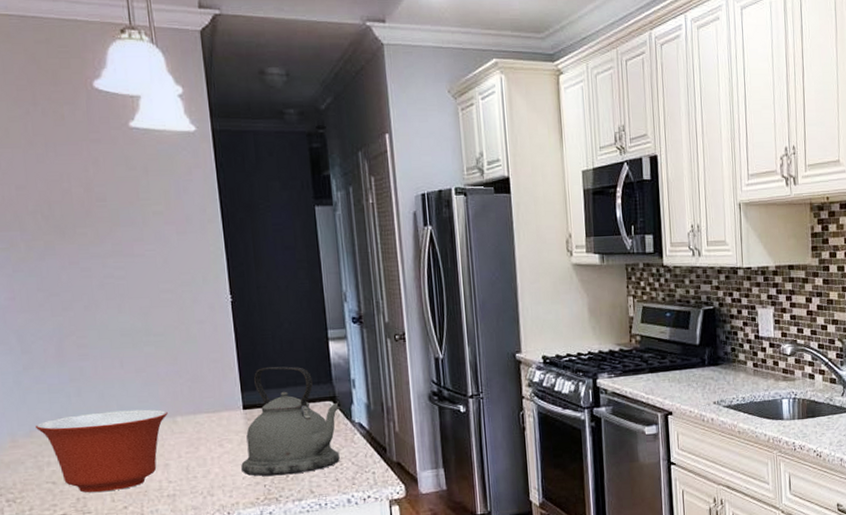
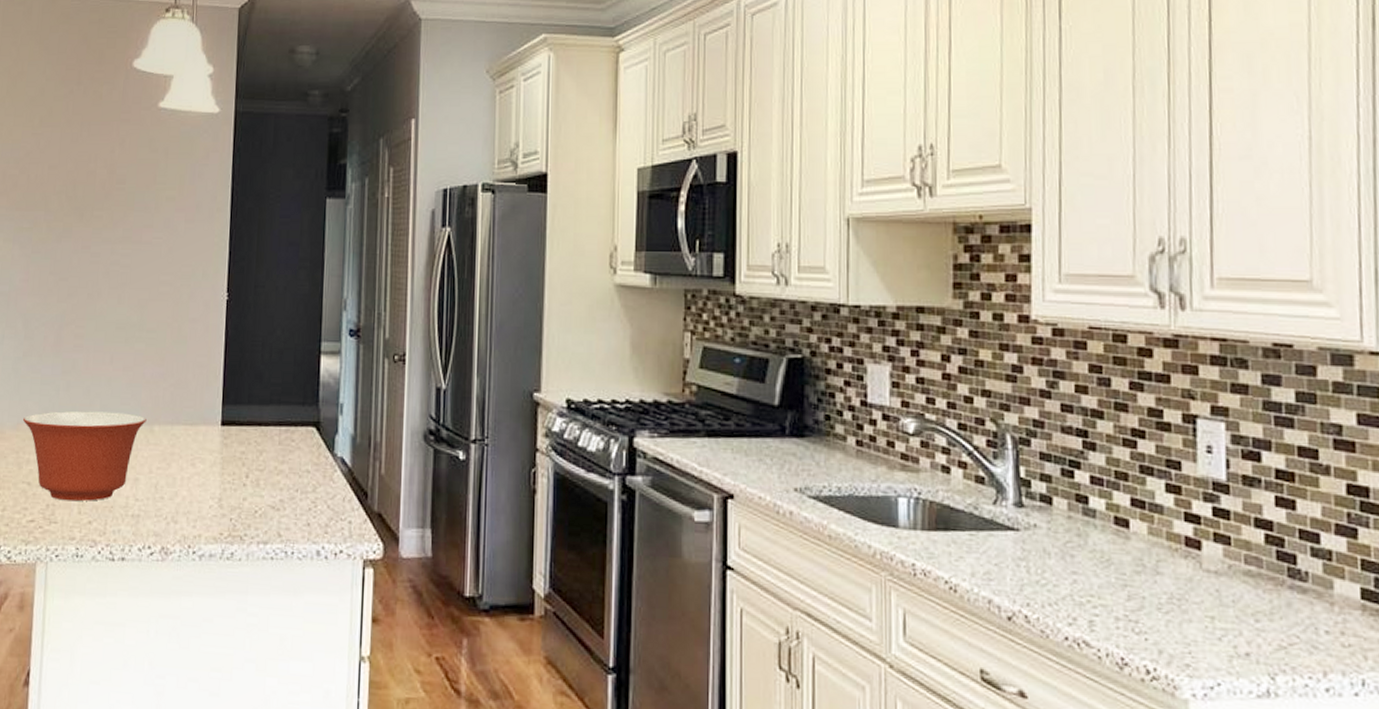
kettle: present [241,366,342,477] -> none [210,379,325,511]

